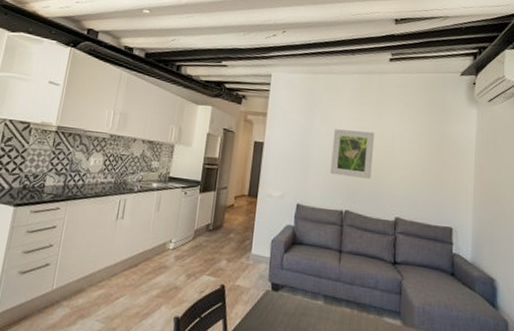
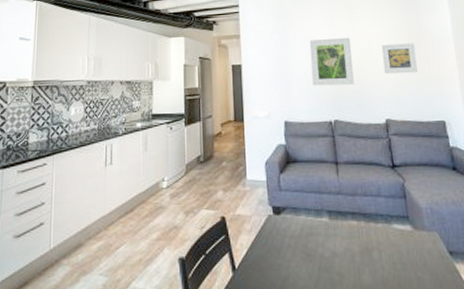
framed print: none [402,144,437,178] -> present [381,43,418,74]

